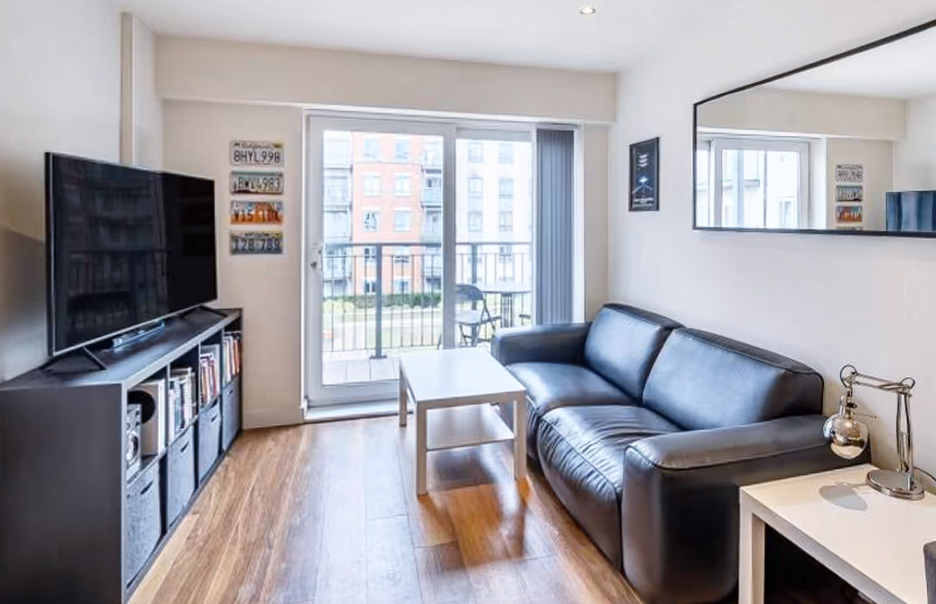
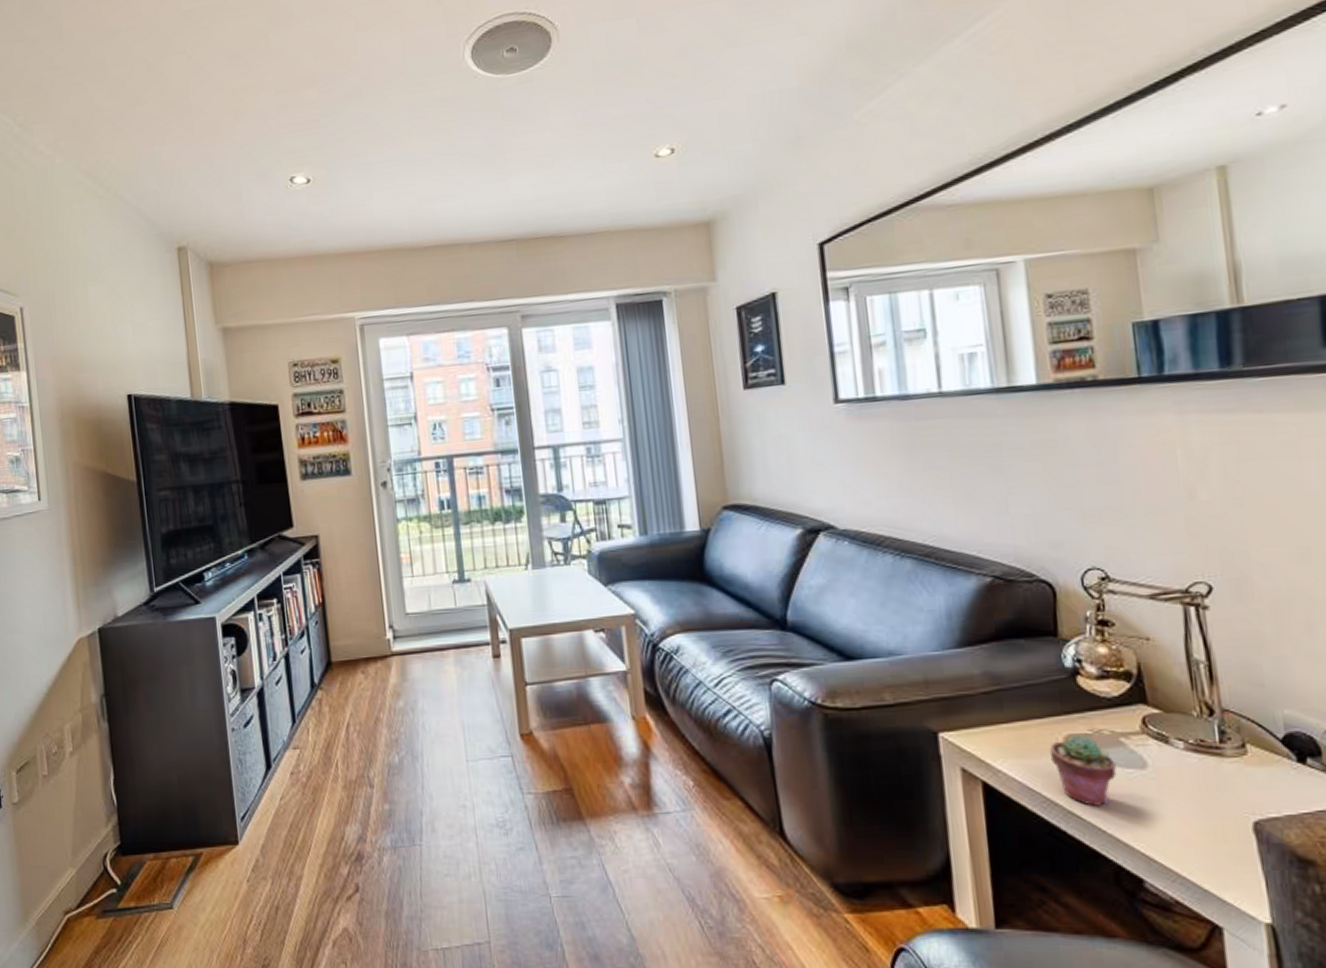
potted succulent: none [810,487,849,538] -> present [1049,735,1117,806]

